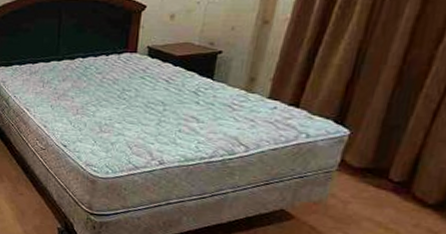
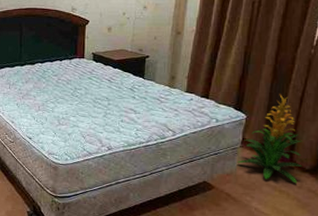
indoor plant: none [331,105,428,221] -> present [238,94,302,184]

